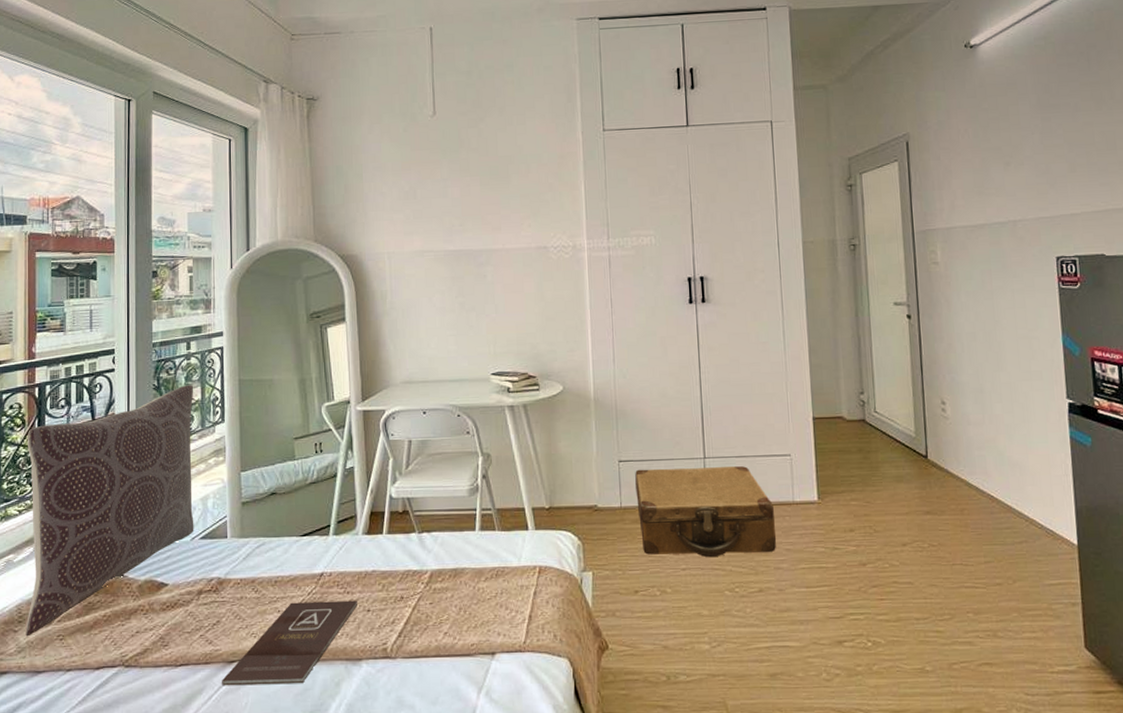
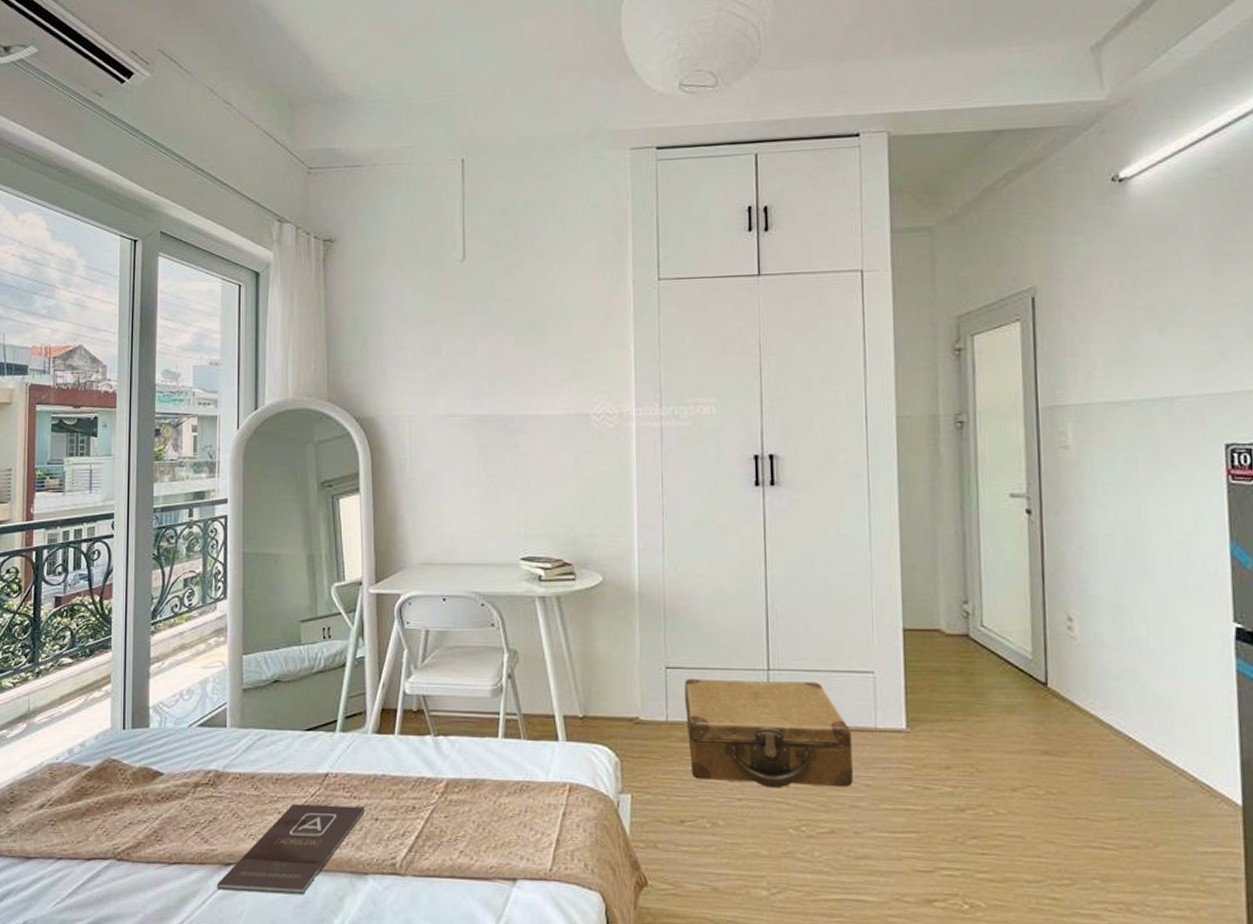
pillow: present [25,385,194,637] -> none [17,556,195,819]

